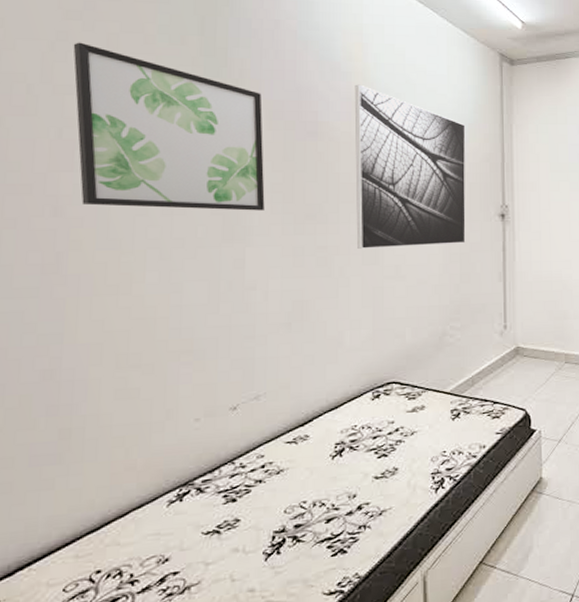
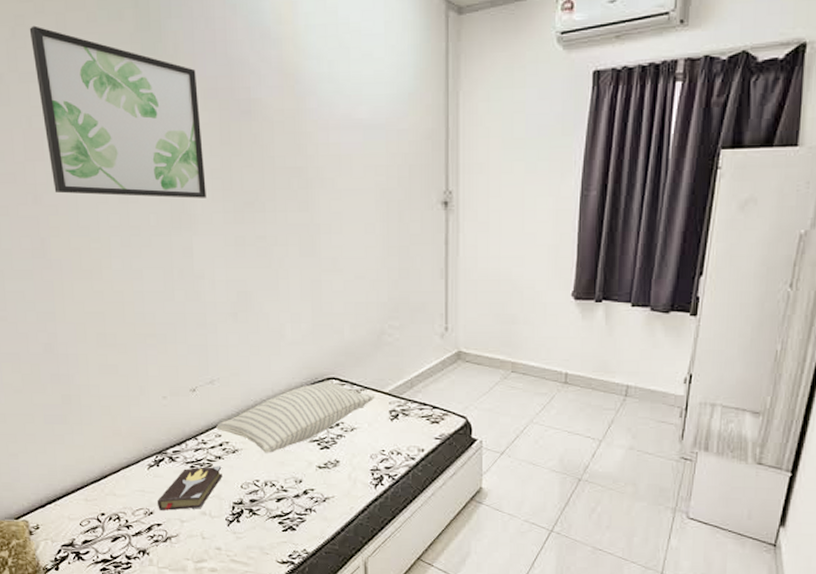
hardback book: none [176,490,262,555] -> present [158,466,222,511]
pillow: none [259,385,437,470] -> present [216,381,375,453]
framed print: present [354,84,466,249] -> none [285,52,406,239]

